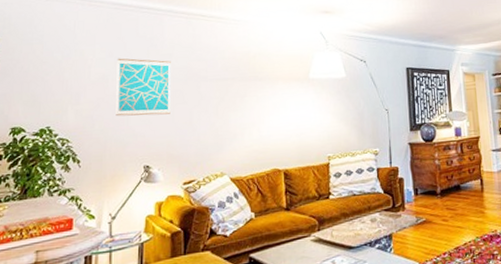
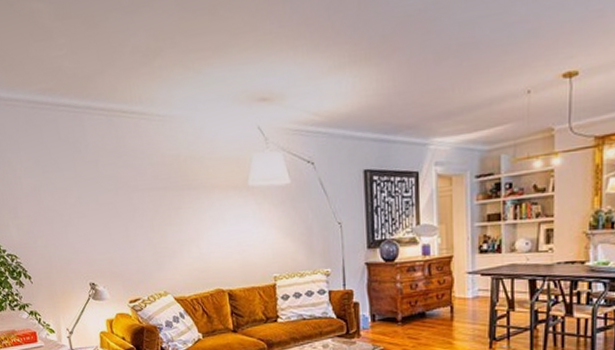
wall art: present [116,58,171,117] -> none [44,166,107,232]

